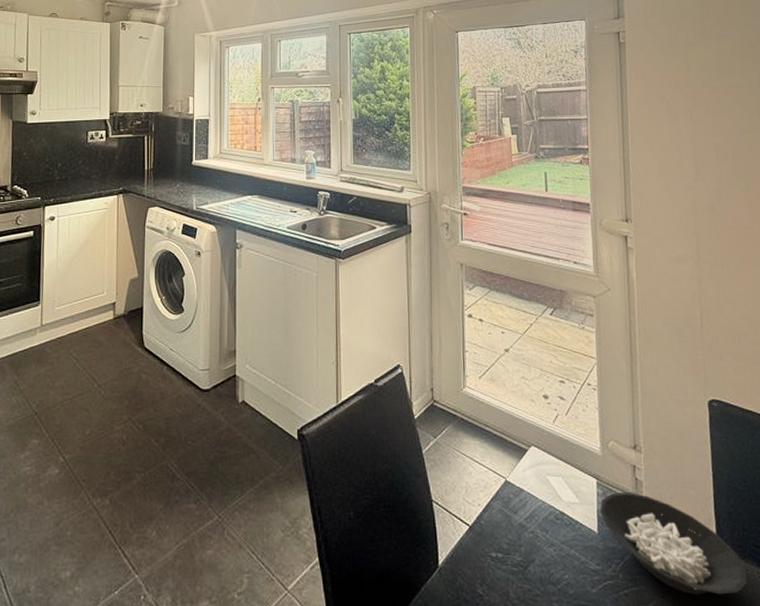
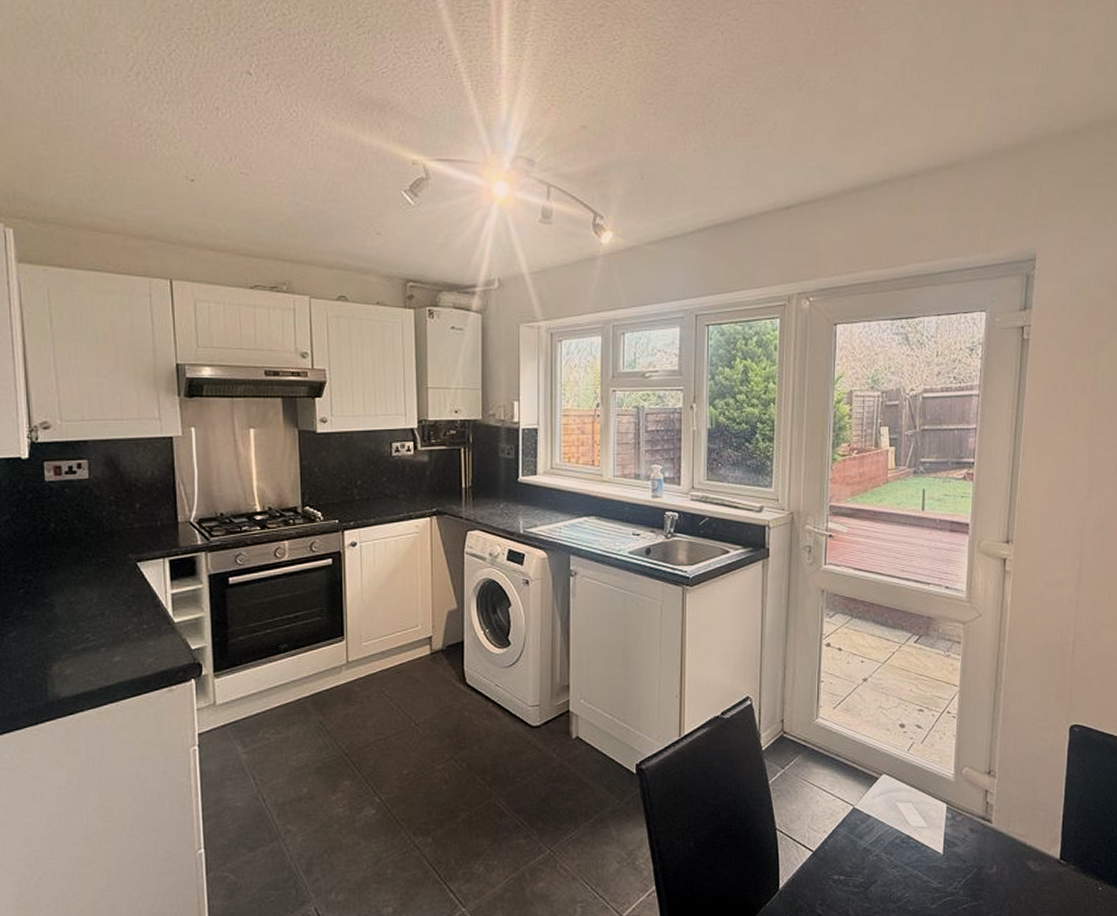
cereal bowl: present [600,493,748,595] -> none [947,816,1086,907]

